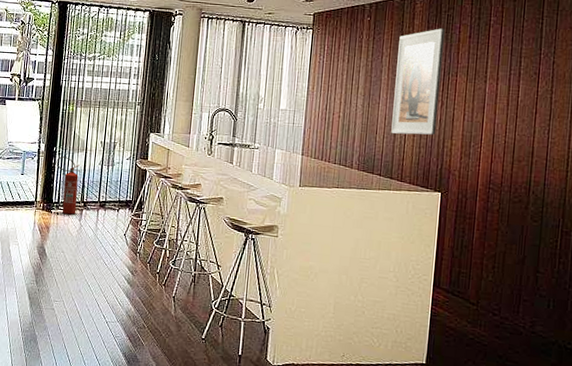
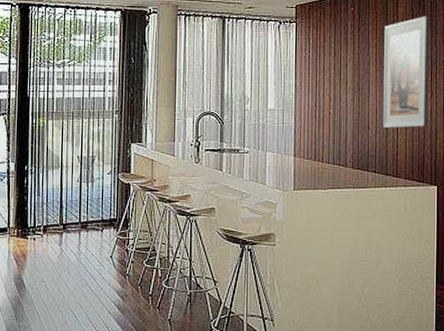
fire extinguisher: present [56,156,81,215] -> none [29,176,58,239]

